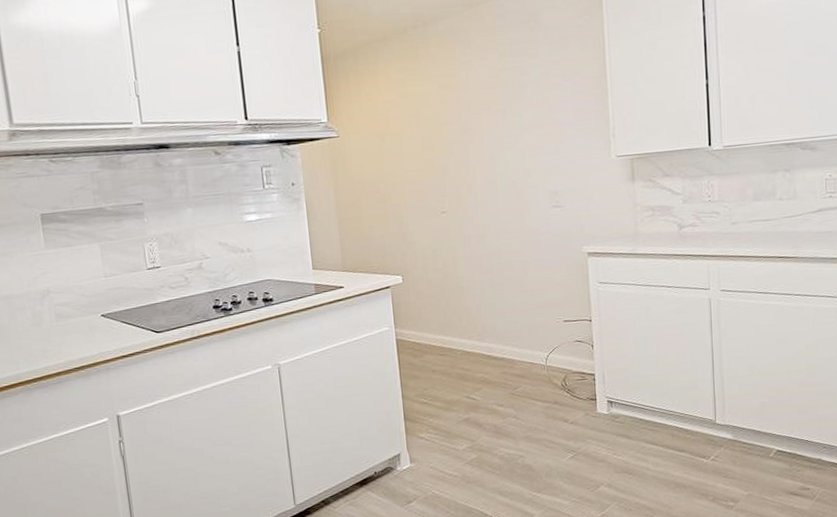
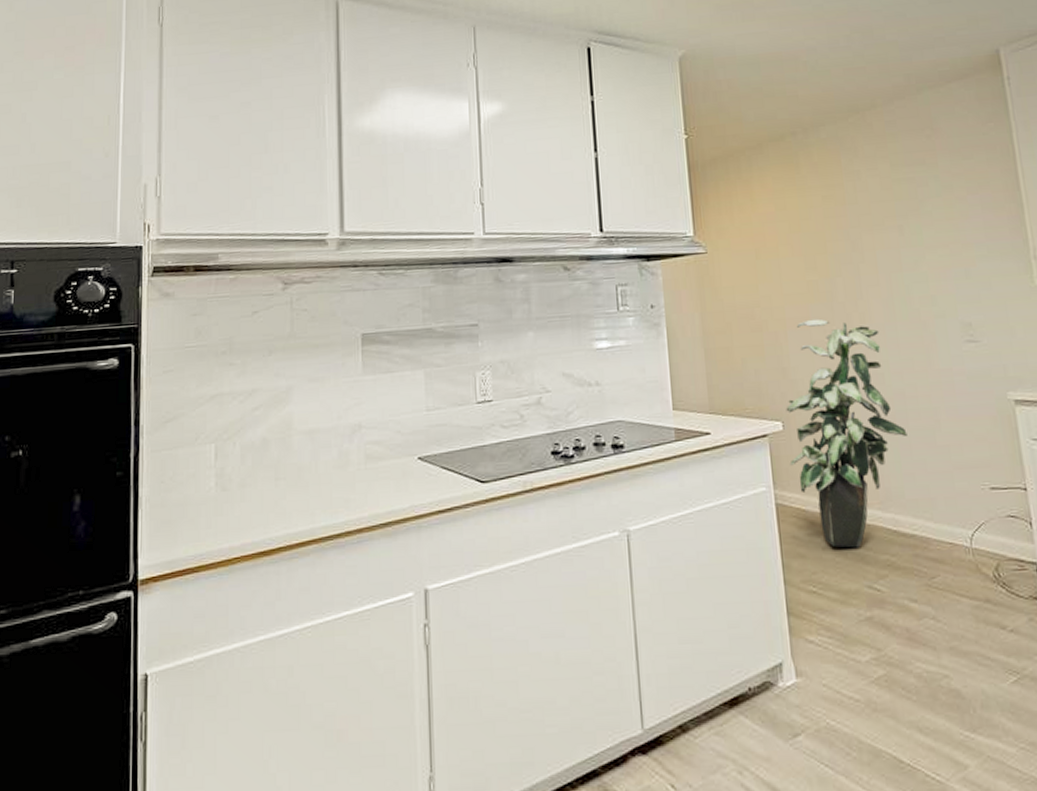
indoor plant: none [405,191,502,370] -> present [785,318,907,549]

